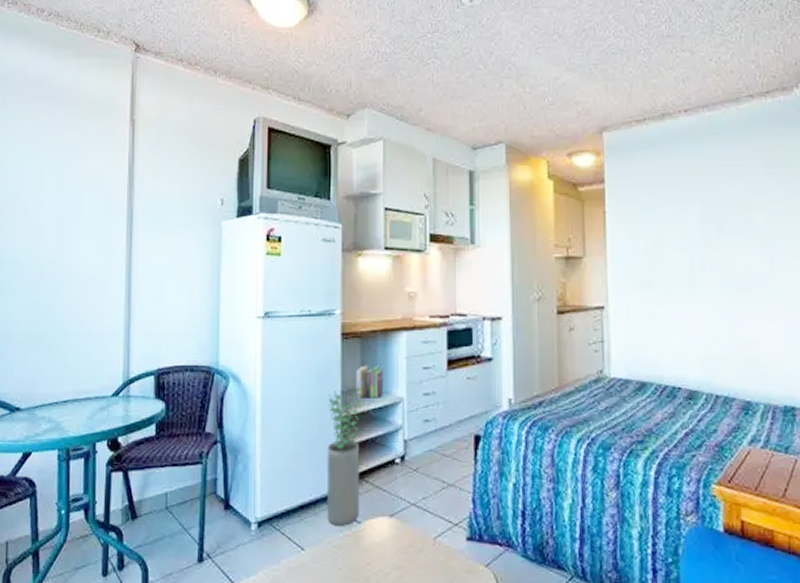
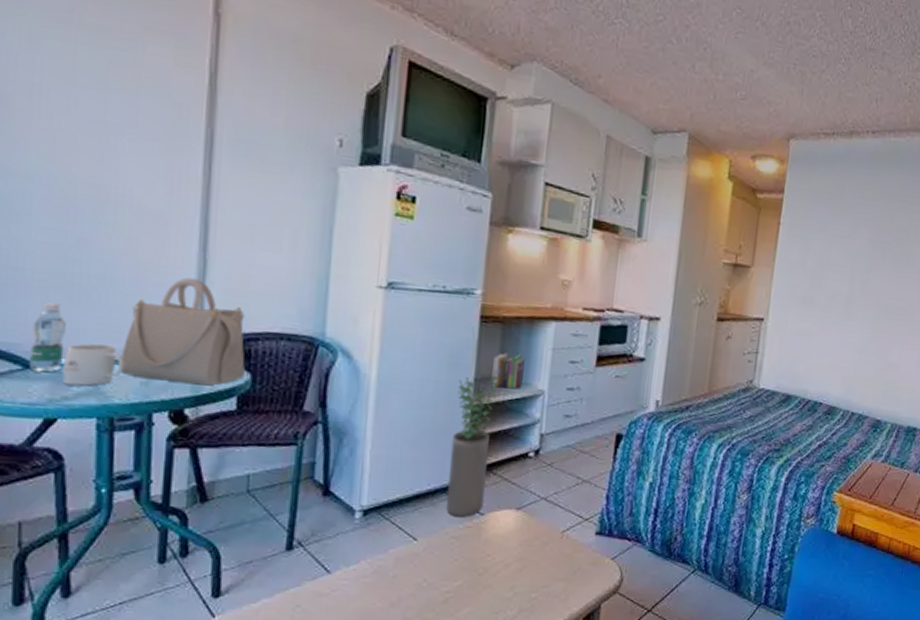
bottle: none [14,358,37,415] -> present [29,302,66,373]
mug: none [35,387,76,423] -> present [63,343,125,386]
handbag: none [73,326,161,416] -> present [120,277,245,386]

